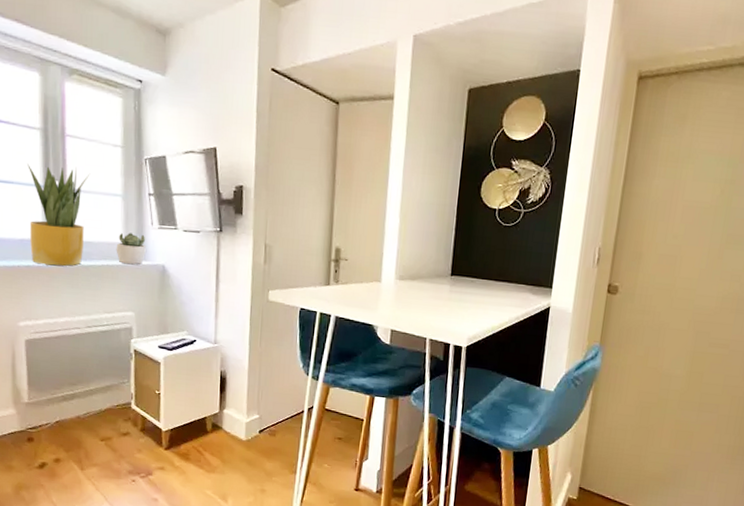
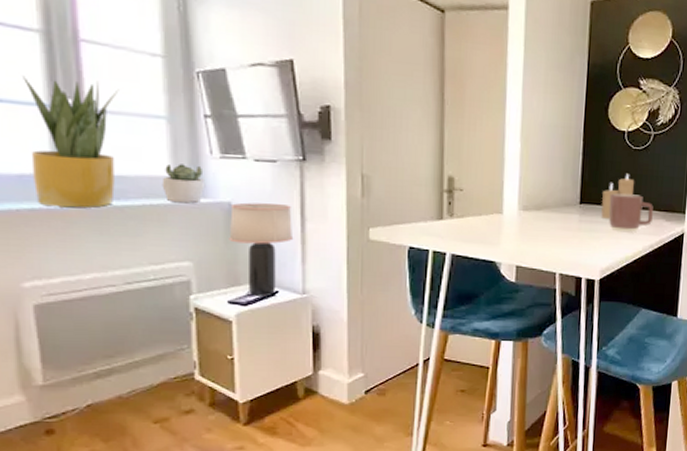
table lamp: none [161,265,210,344] -> present [229,202,294,296]
candle: none [470,248,504,291] -> present [601,173,635,219]
mug: none [477,266,521,303] -> present [608,193,653,232]

